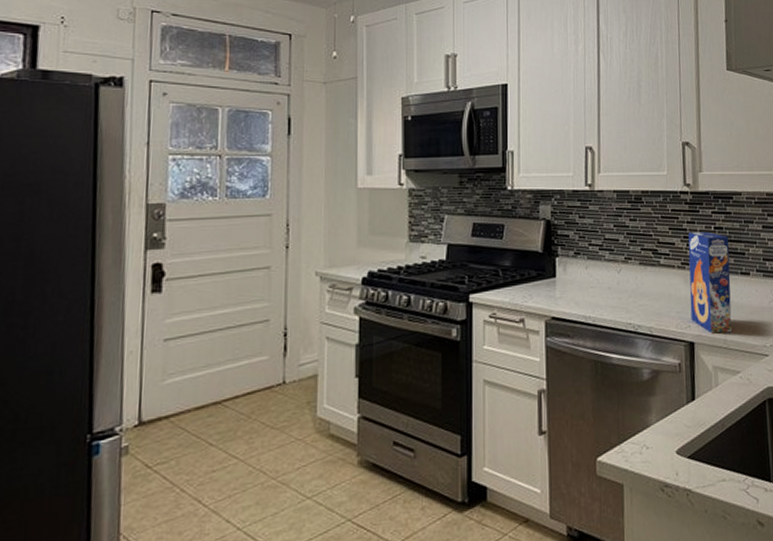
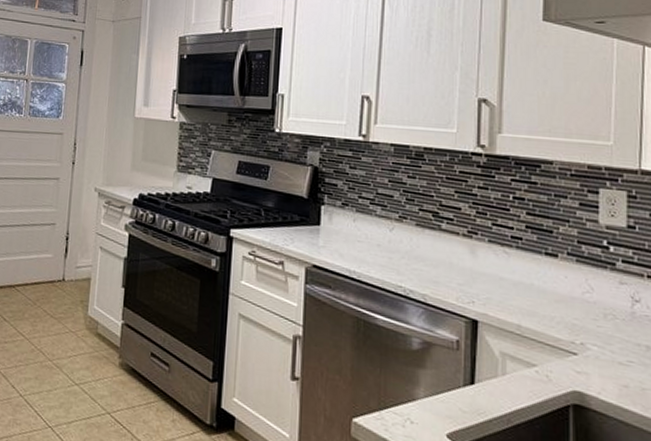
cereal box: present [688,231,732,334] -> none [476,198,532,319]

